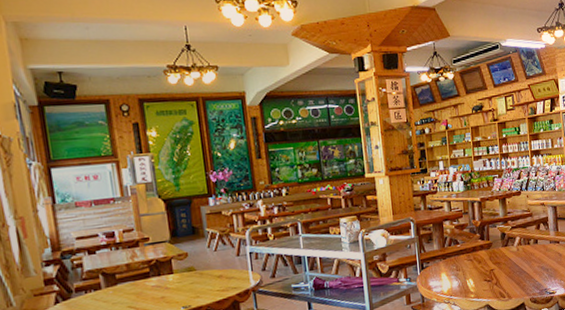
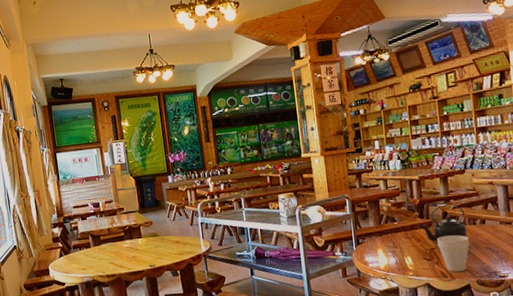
kettle: none [478,225,522,266] -> present [417,205,467,245]
cup: none [495,255,525,292] -> present [436,235,471,272]

